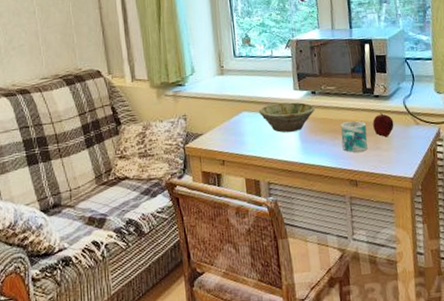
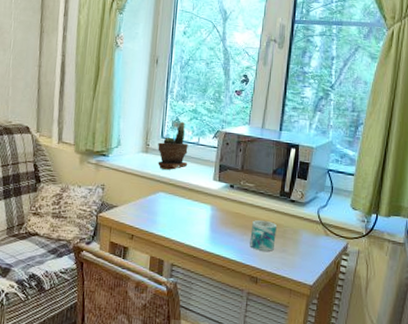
potted plant: none [232,37,266,89] -> present [158,121,188,170]
bowl: present [258,102,315,133] -> none [175,189,231,221]
apple: present [372,112,394,138] -> none [283,217,304,242]

